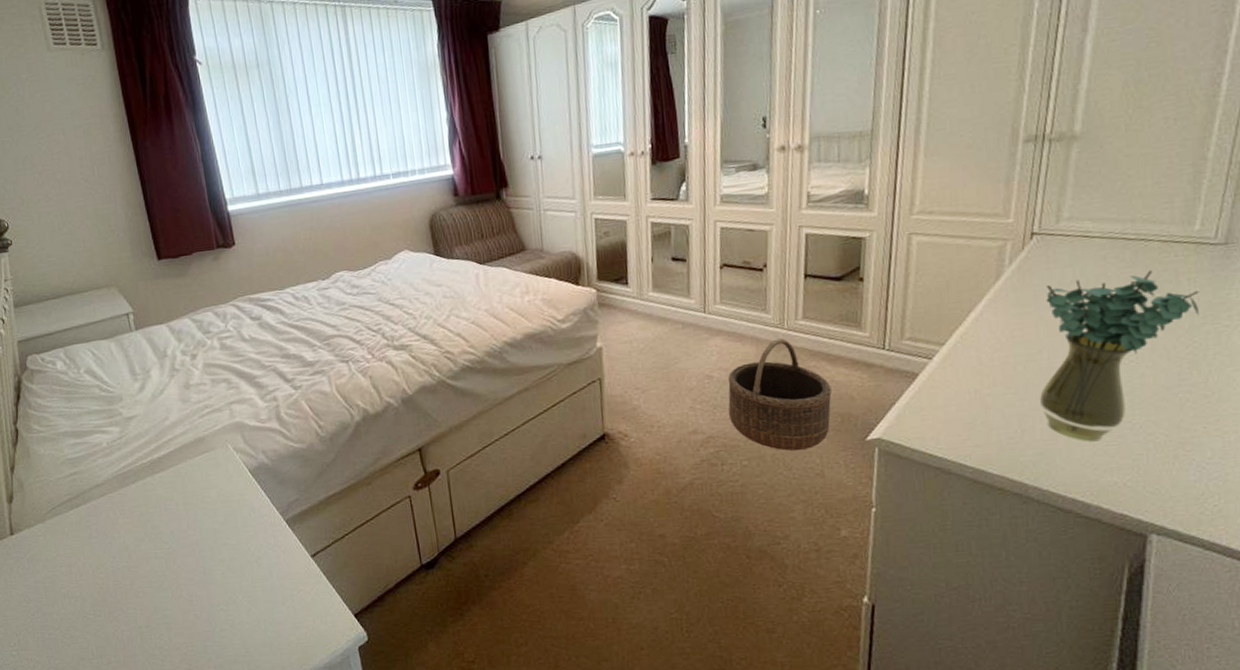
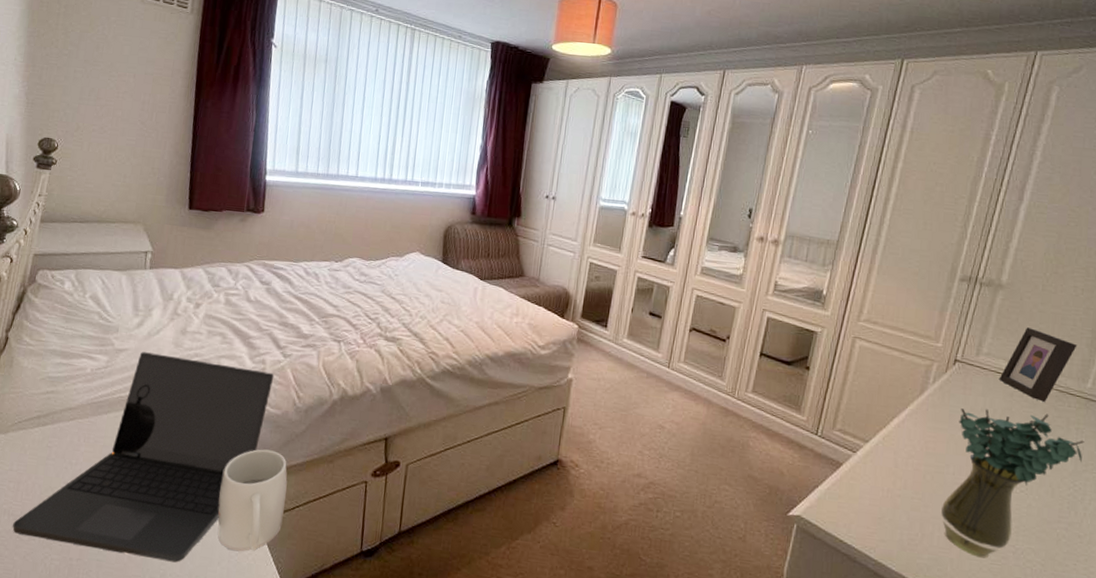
laptop: none [76,408,292,614] -> present [13,352,274,563]
mug: none [264,485,336,590] -> present [217,449,288,552]
basket: present [727,338,832,451] -> none [672,405,766,513]
picture frame: none [1086,177,1177,258] -> present [999,327,1077,402]

